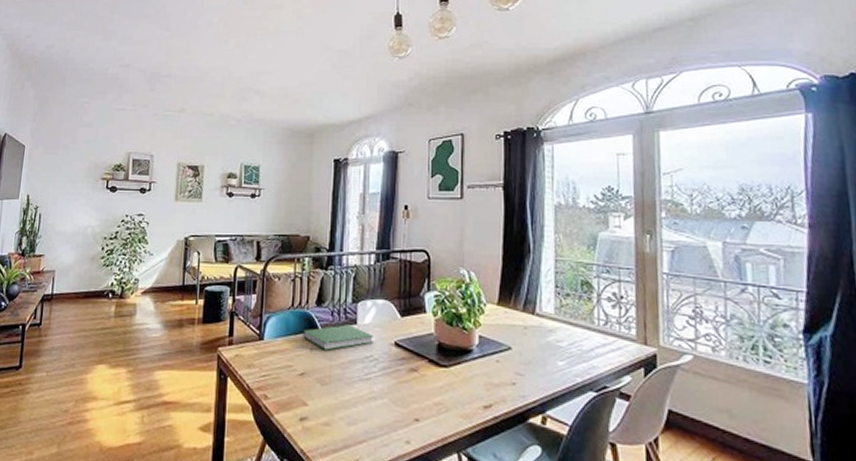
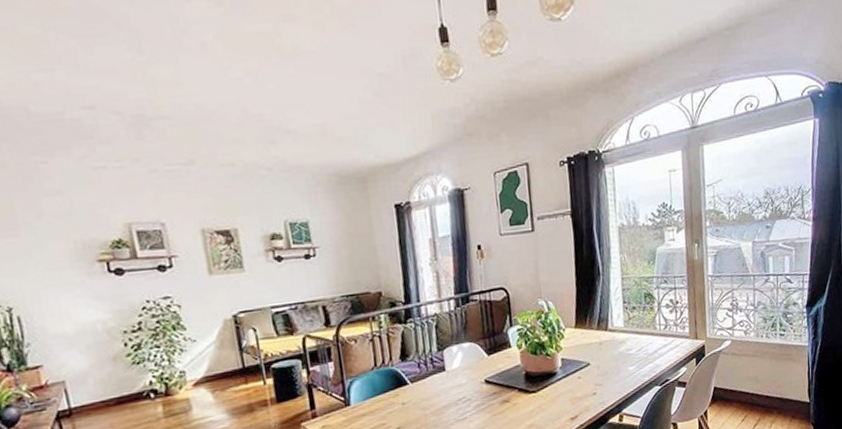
hardcover book: present [303,324,373,351] -> none [391,372,464,402]

